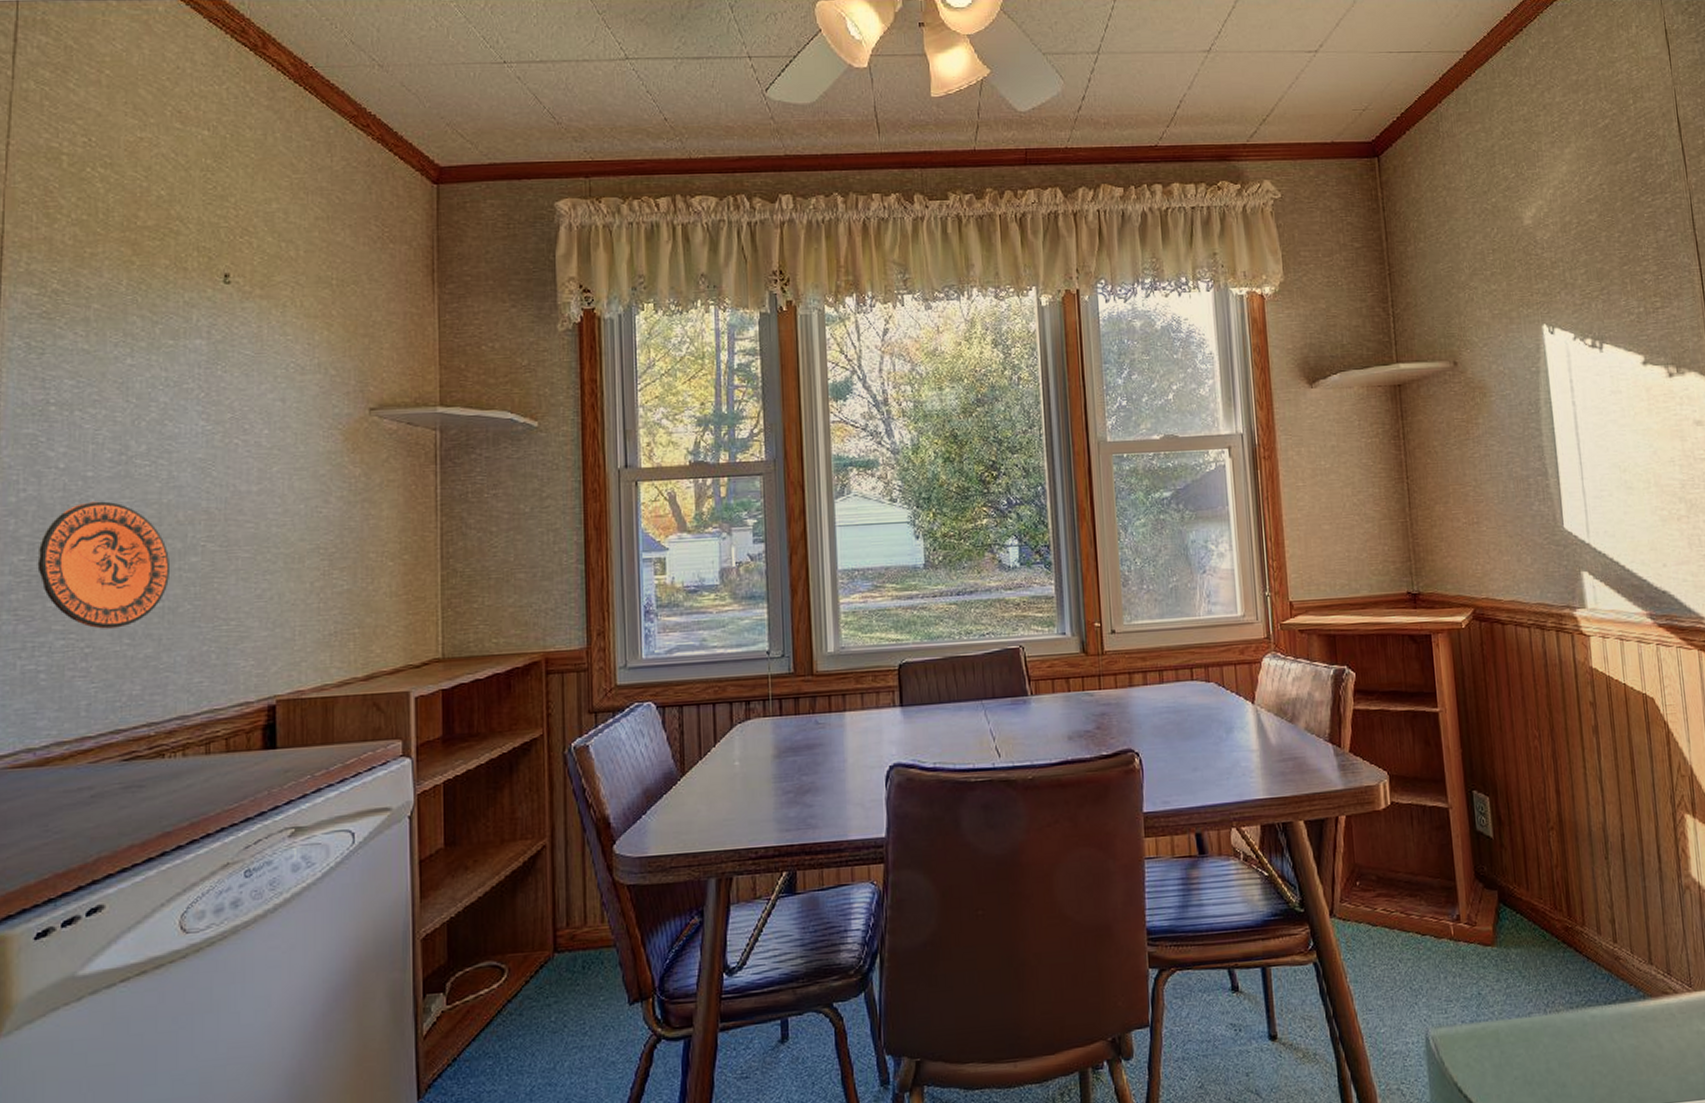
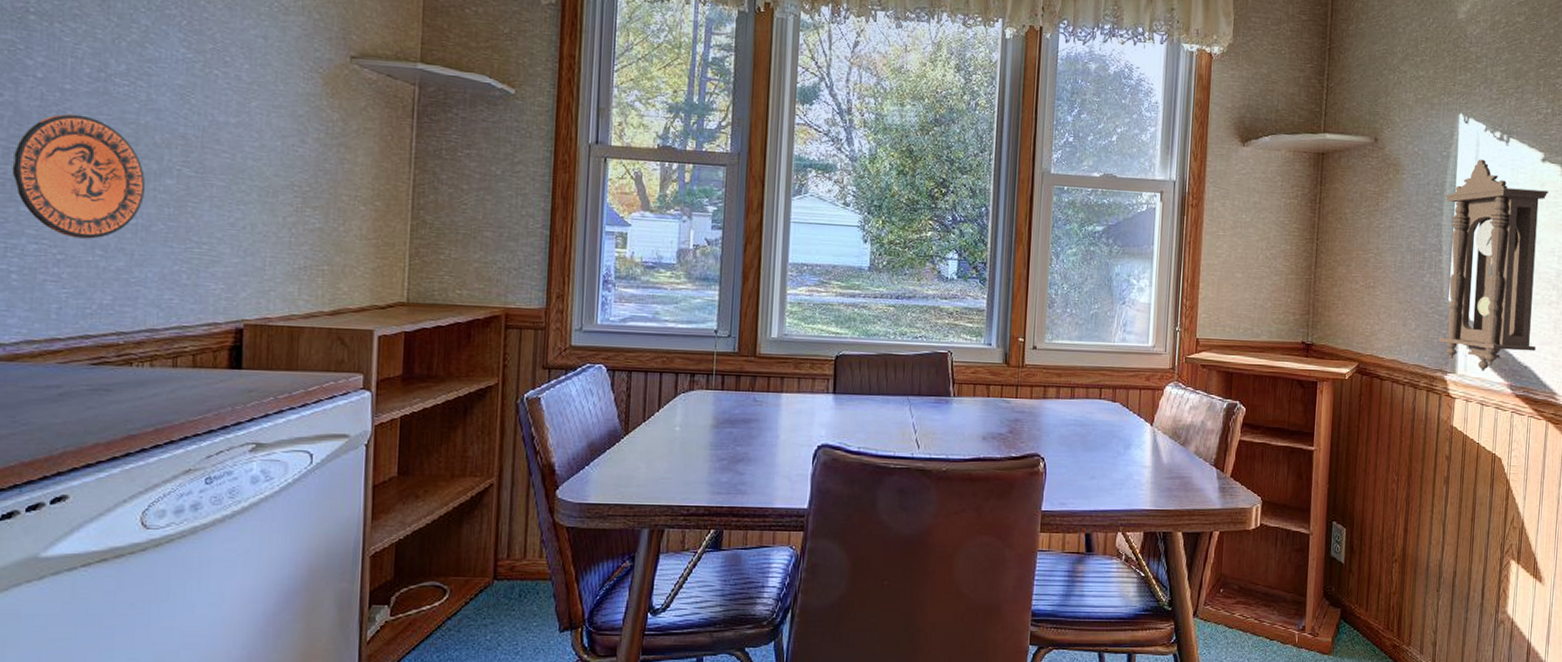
pendulum clock: none [1542,370,1672,602] -> present [1439,159,1549,371]

